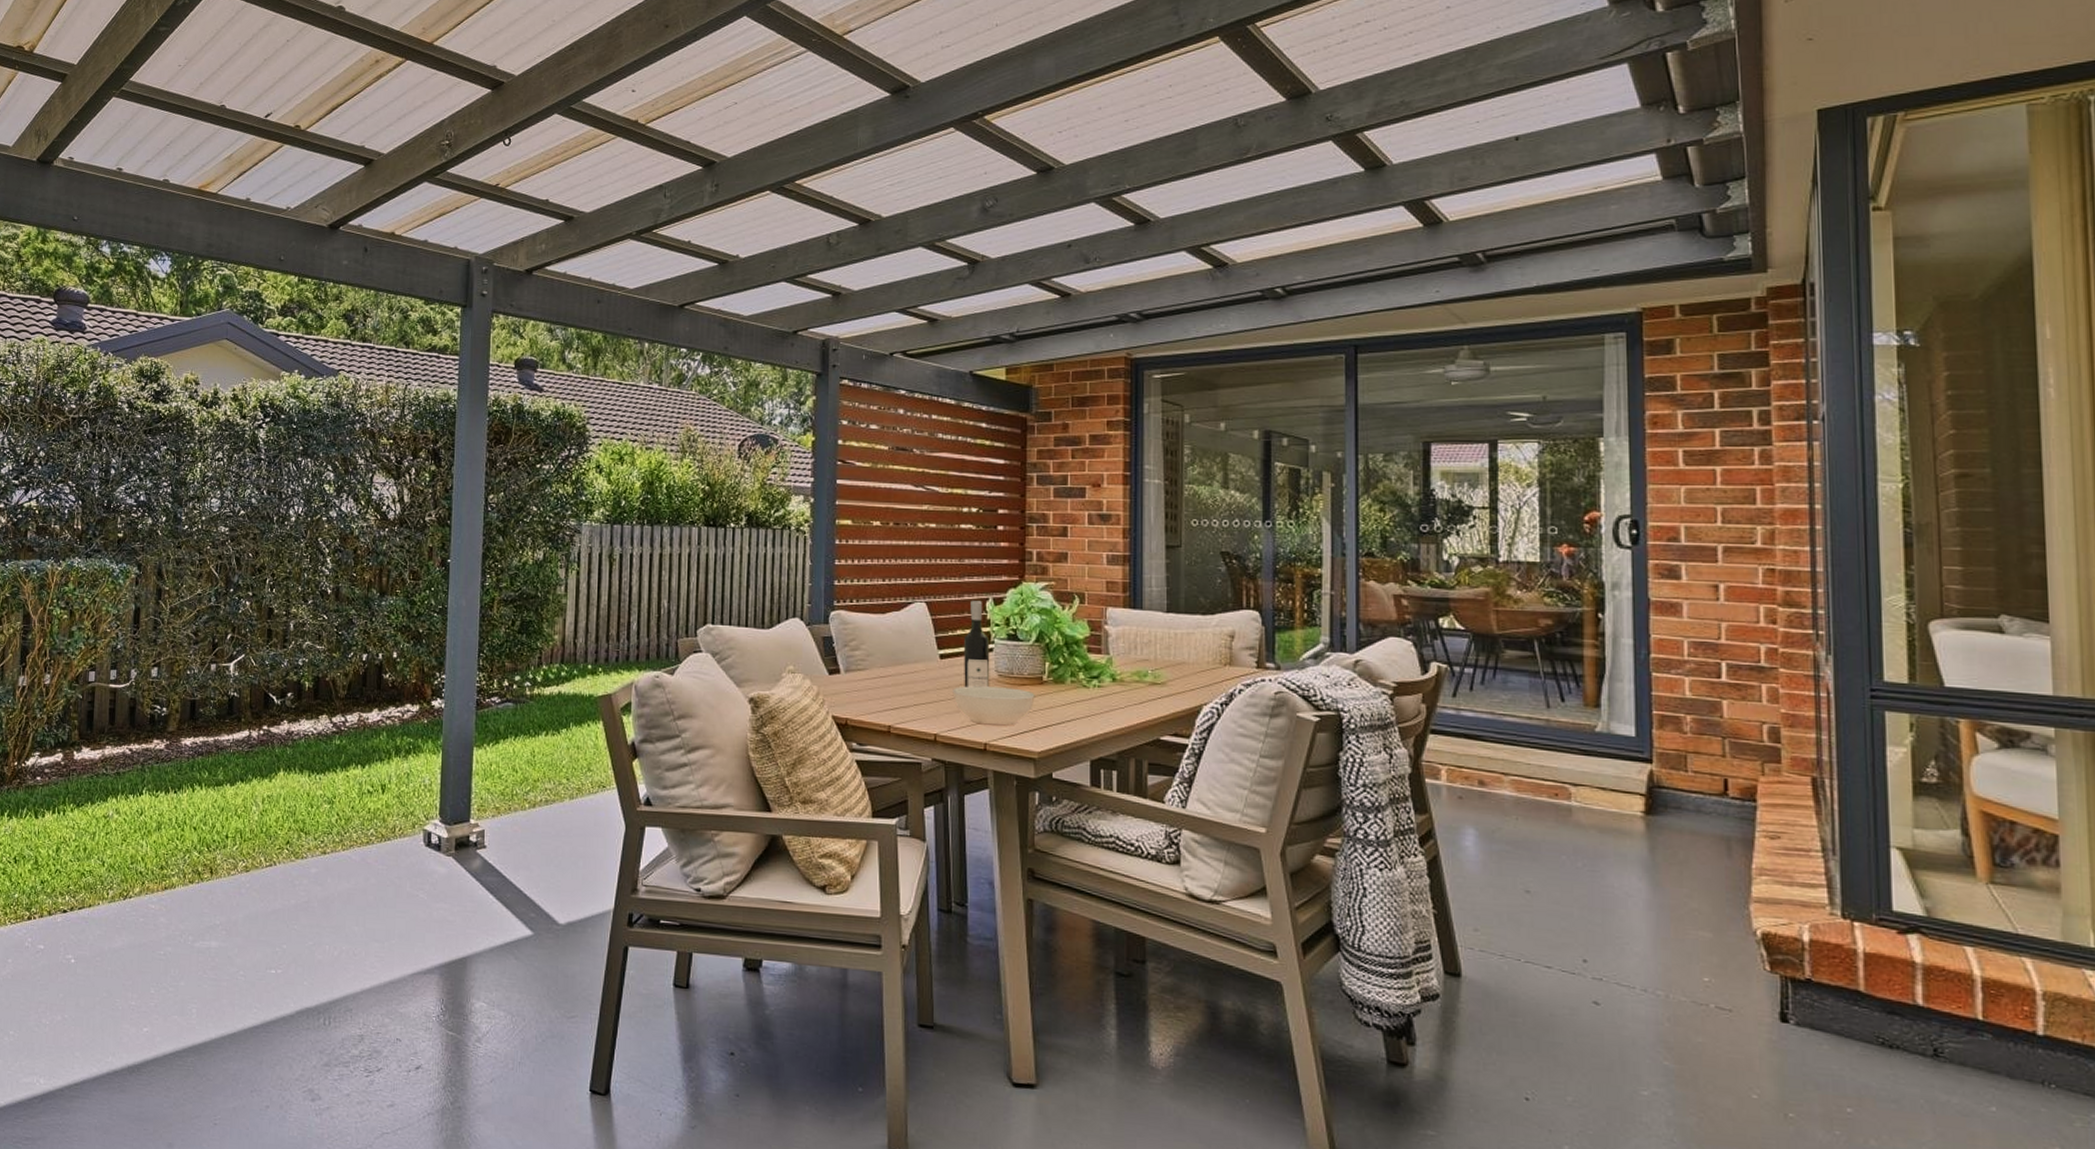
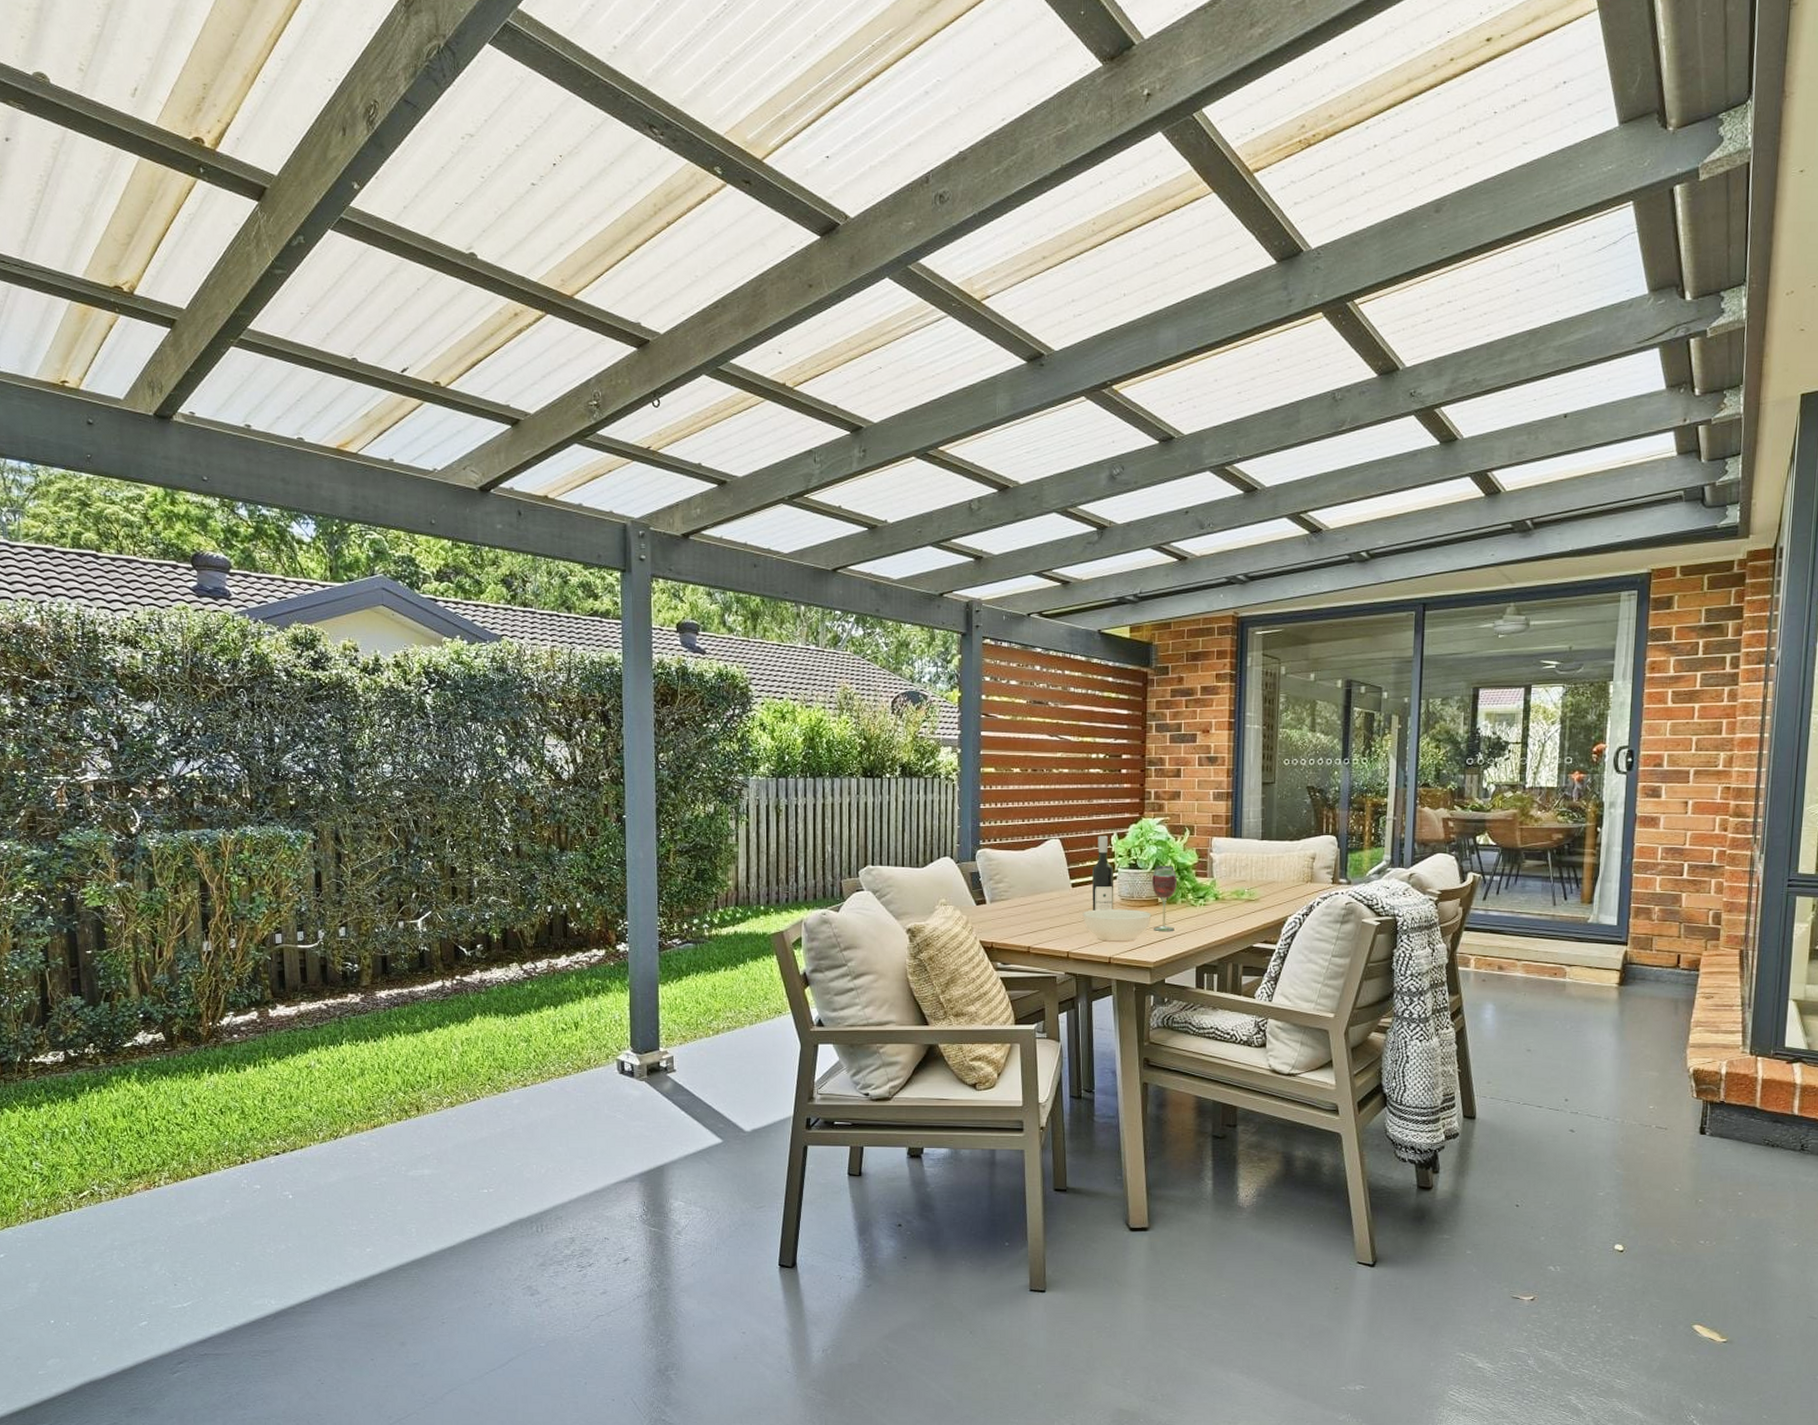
wineglass: none [1034,638,1065,716] -> present [1151,866,1177,931]

